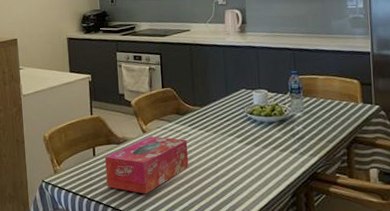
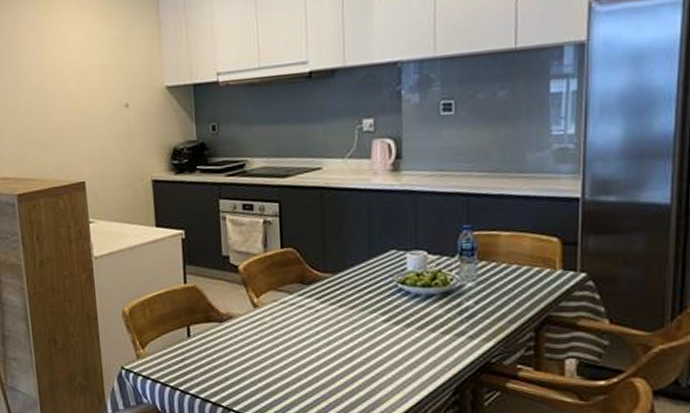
tissue box: present [105,136,189,194] -> none [203,312,315,386]

